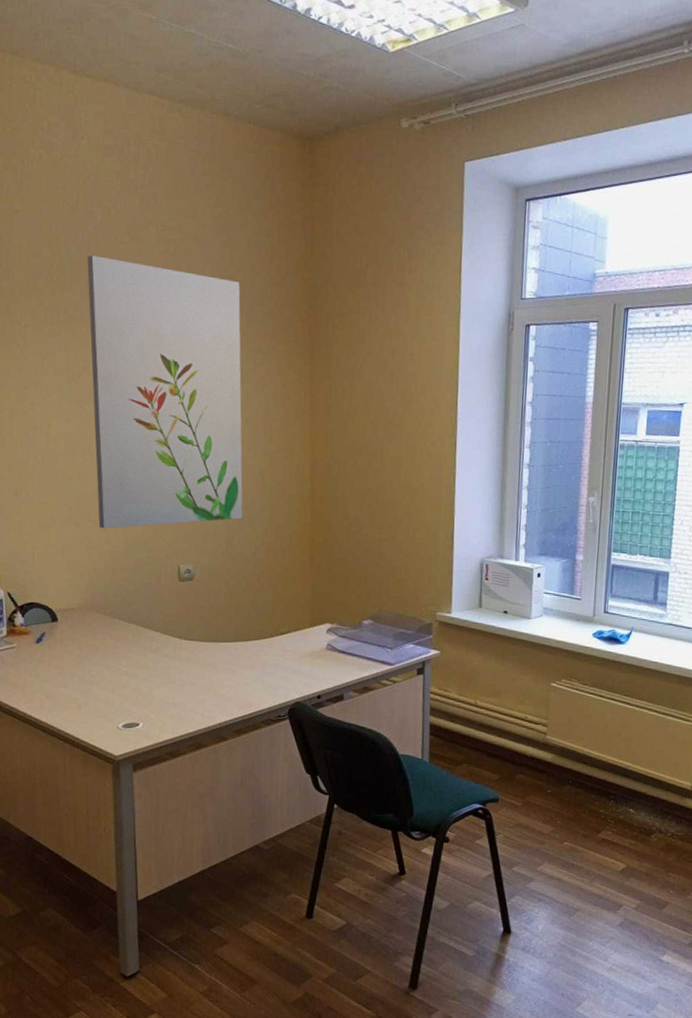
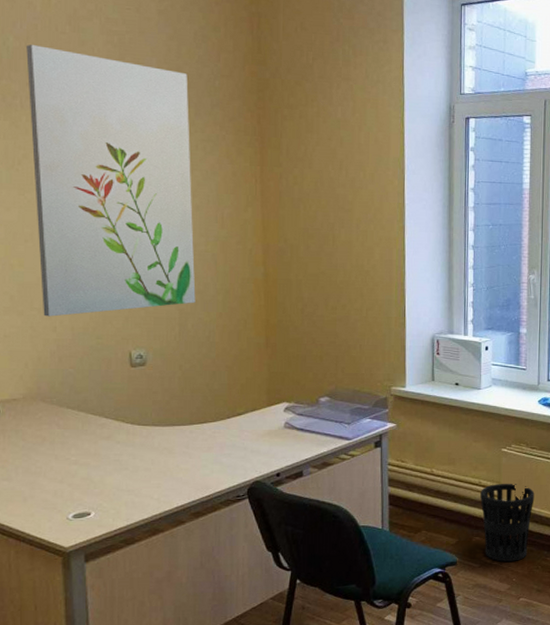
wastebasket: none [526,719,585,803] -> present [480,483,535,562]

